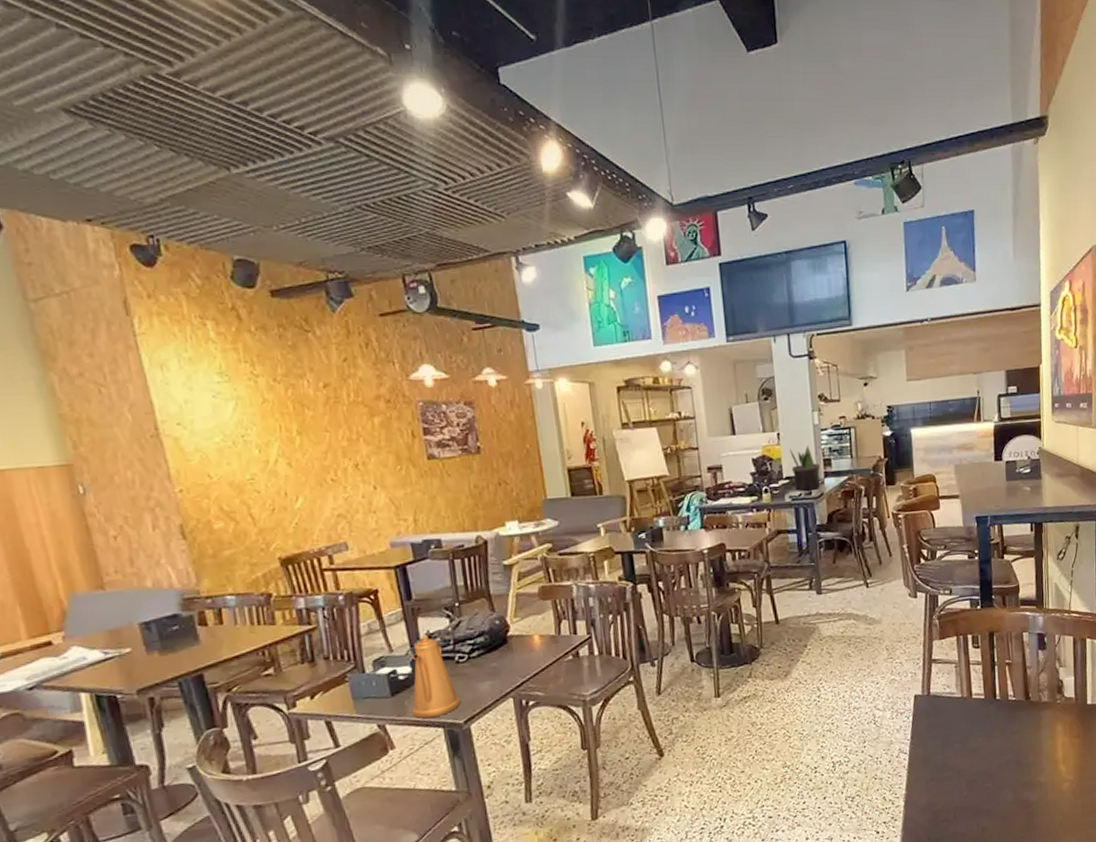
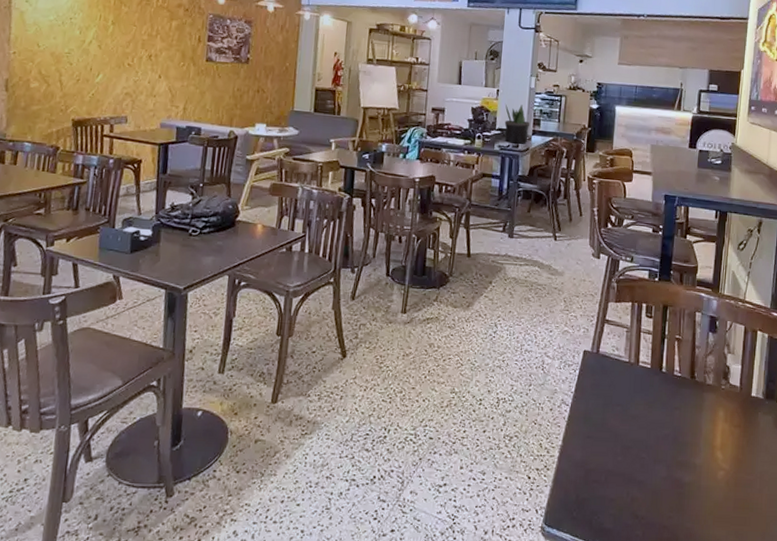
coffee pot: present [411,634,461,719] -> none [143,205,186,279]

